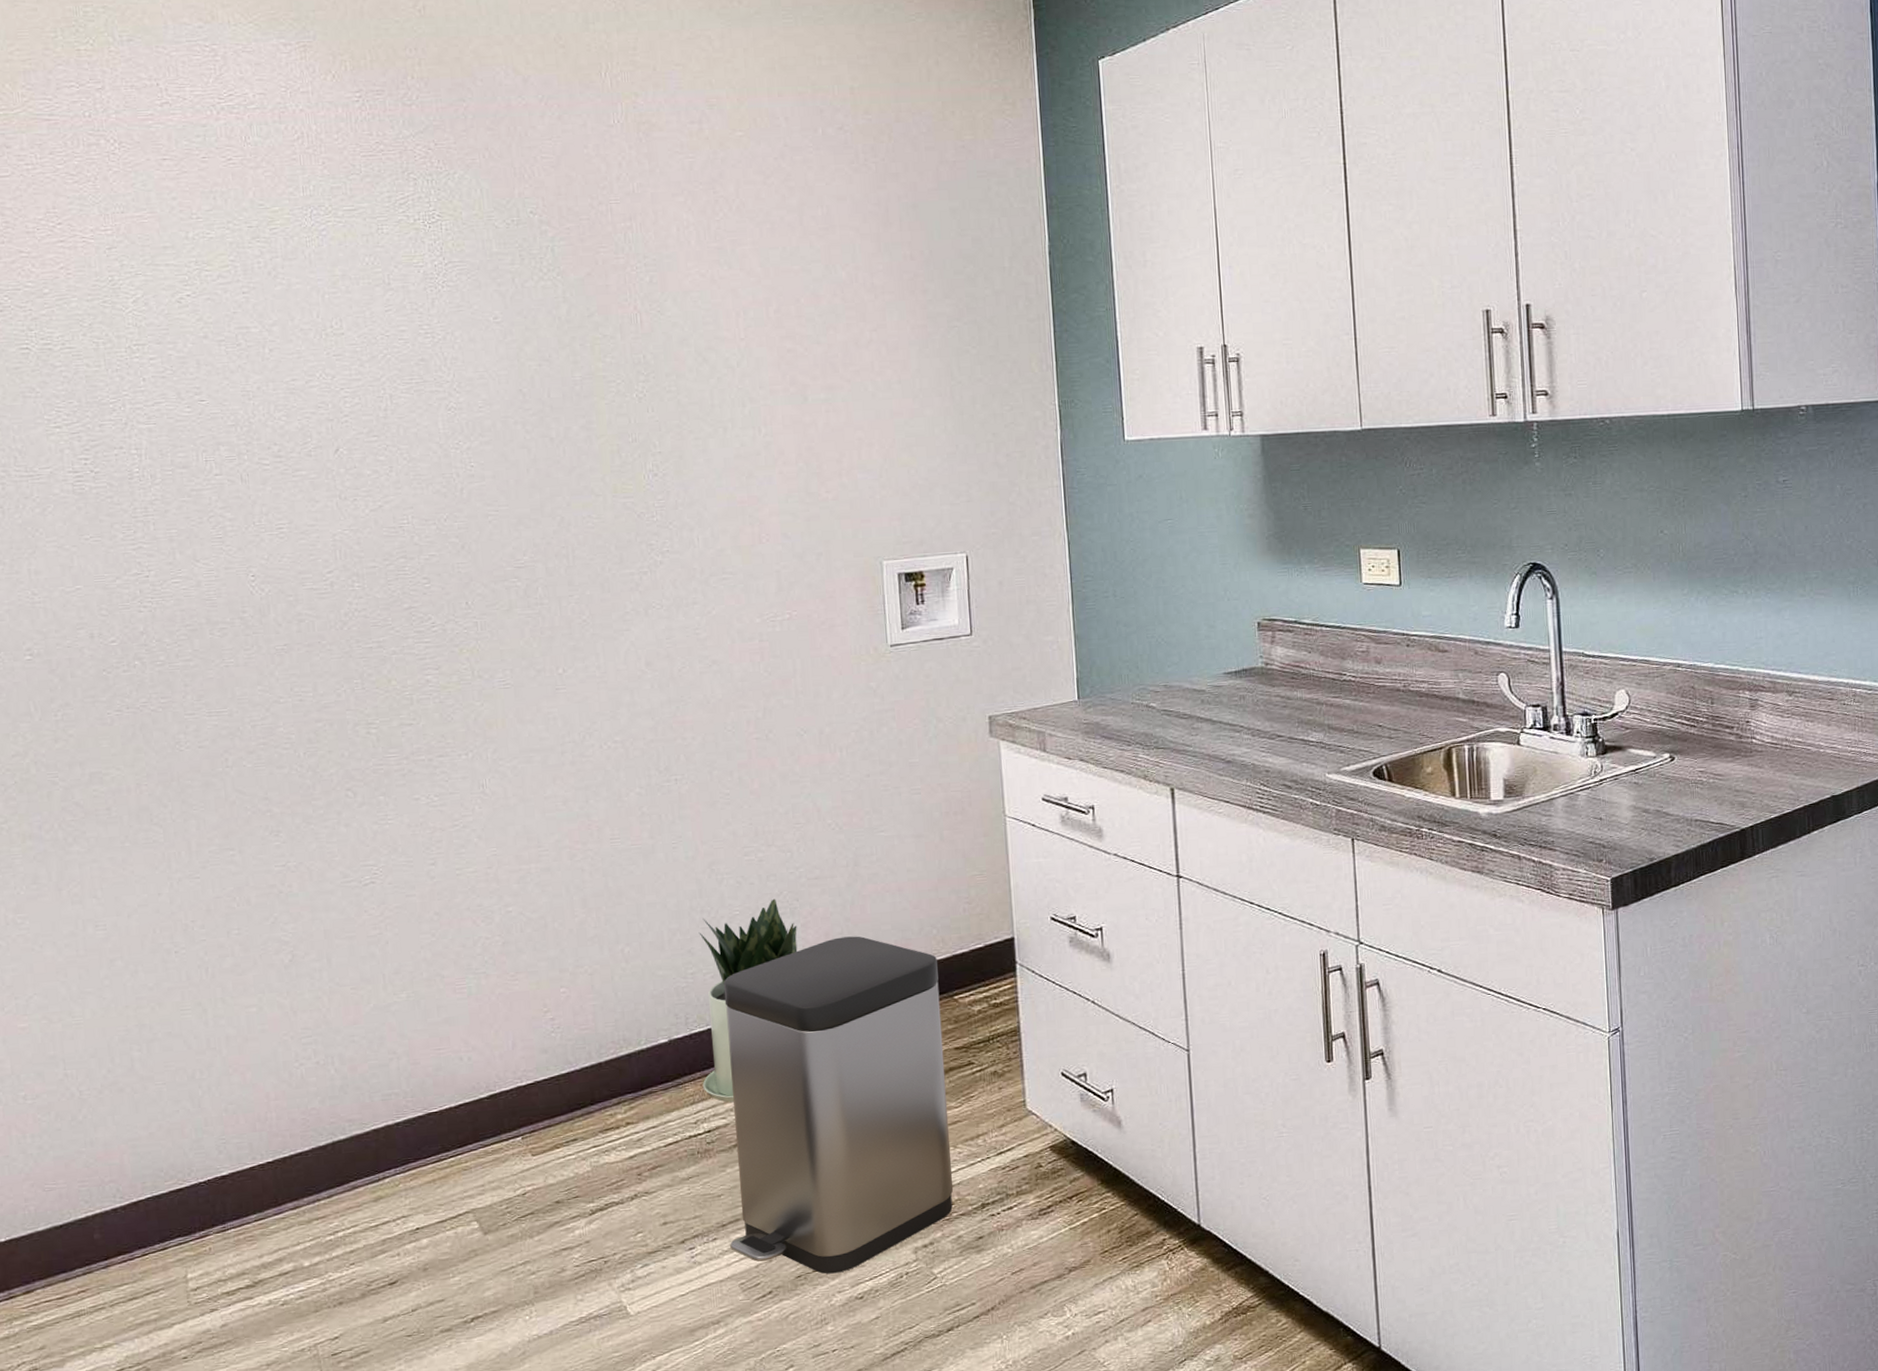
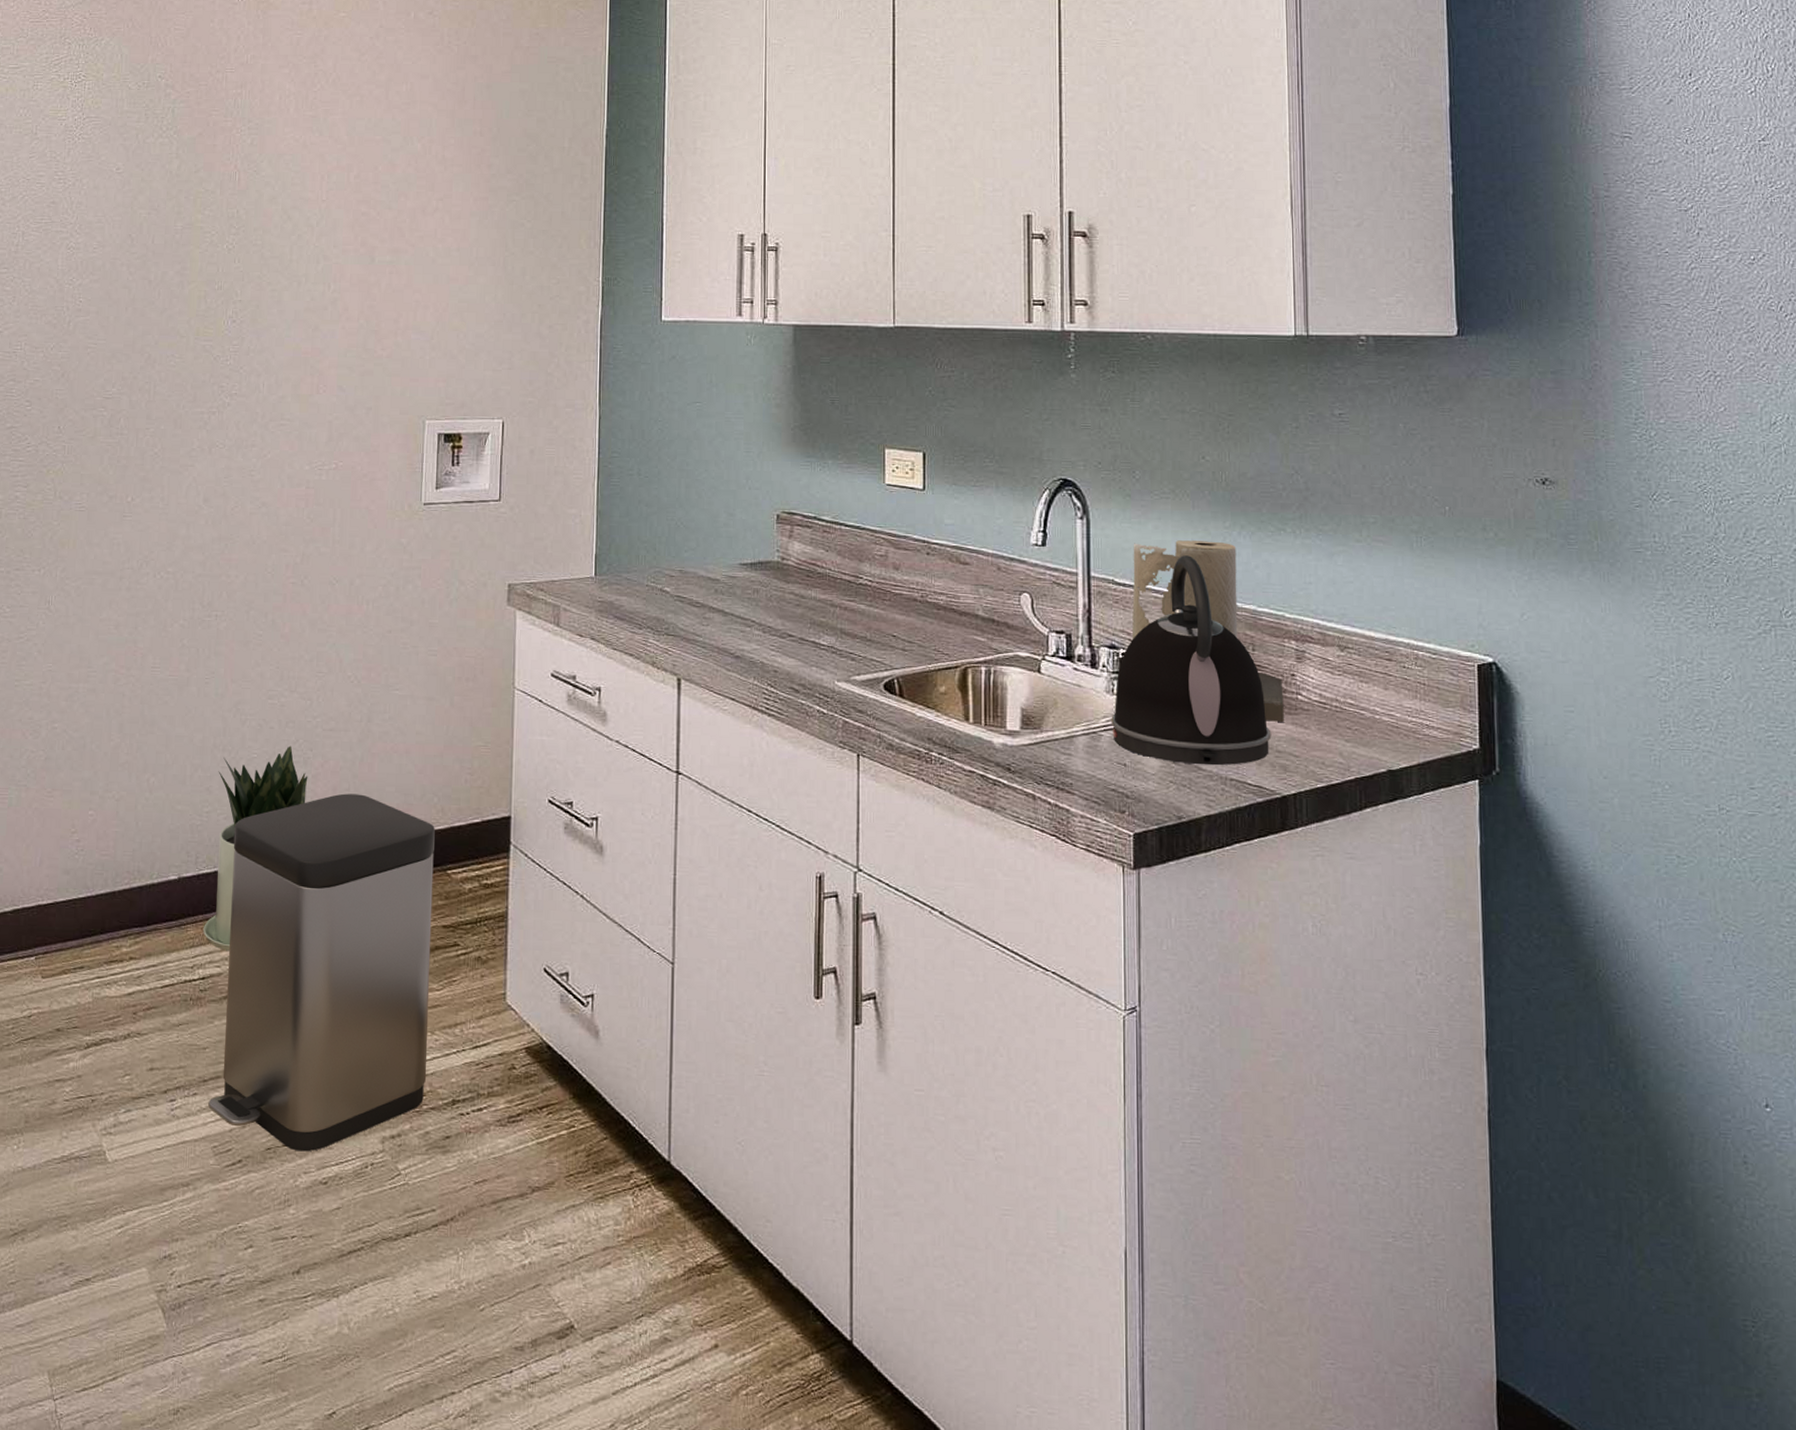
kettle: none [1586,623,1730,812] -> present [1111,555,1272,766]
paper towel roll: none [1600,608,1741,765] -> present [1131,540,1284,722]

